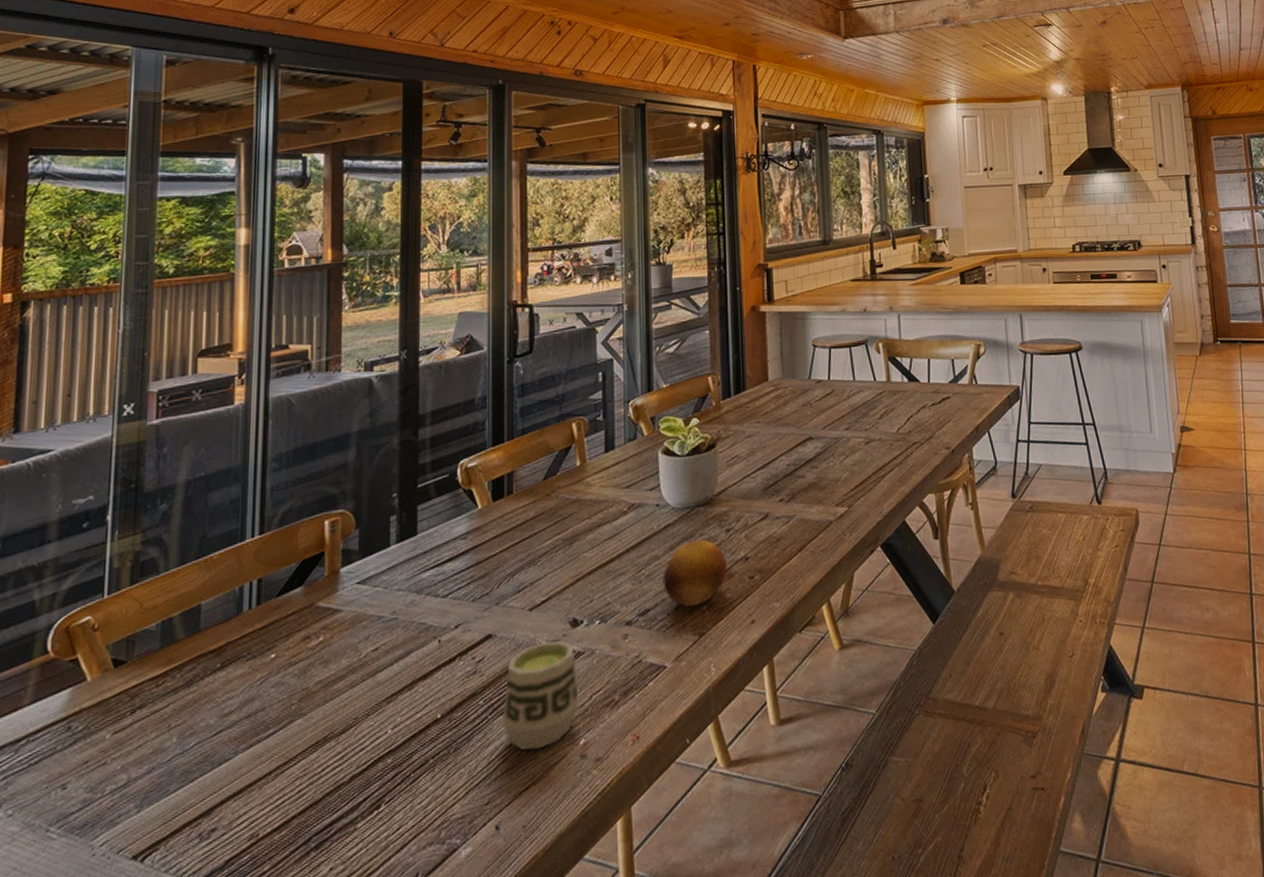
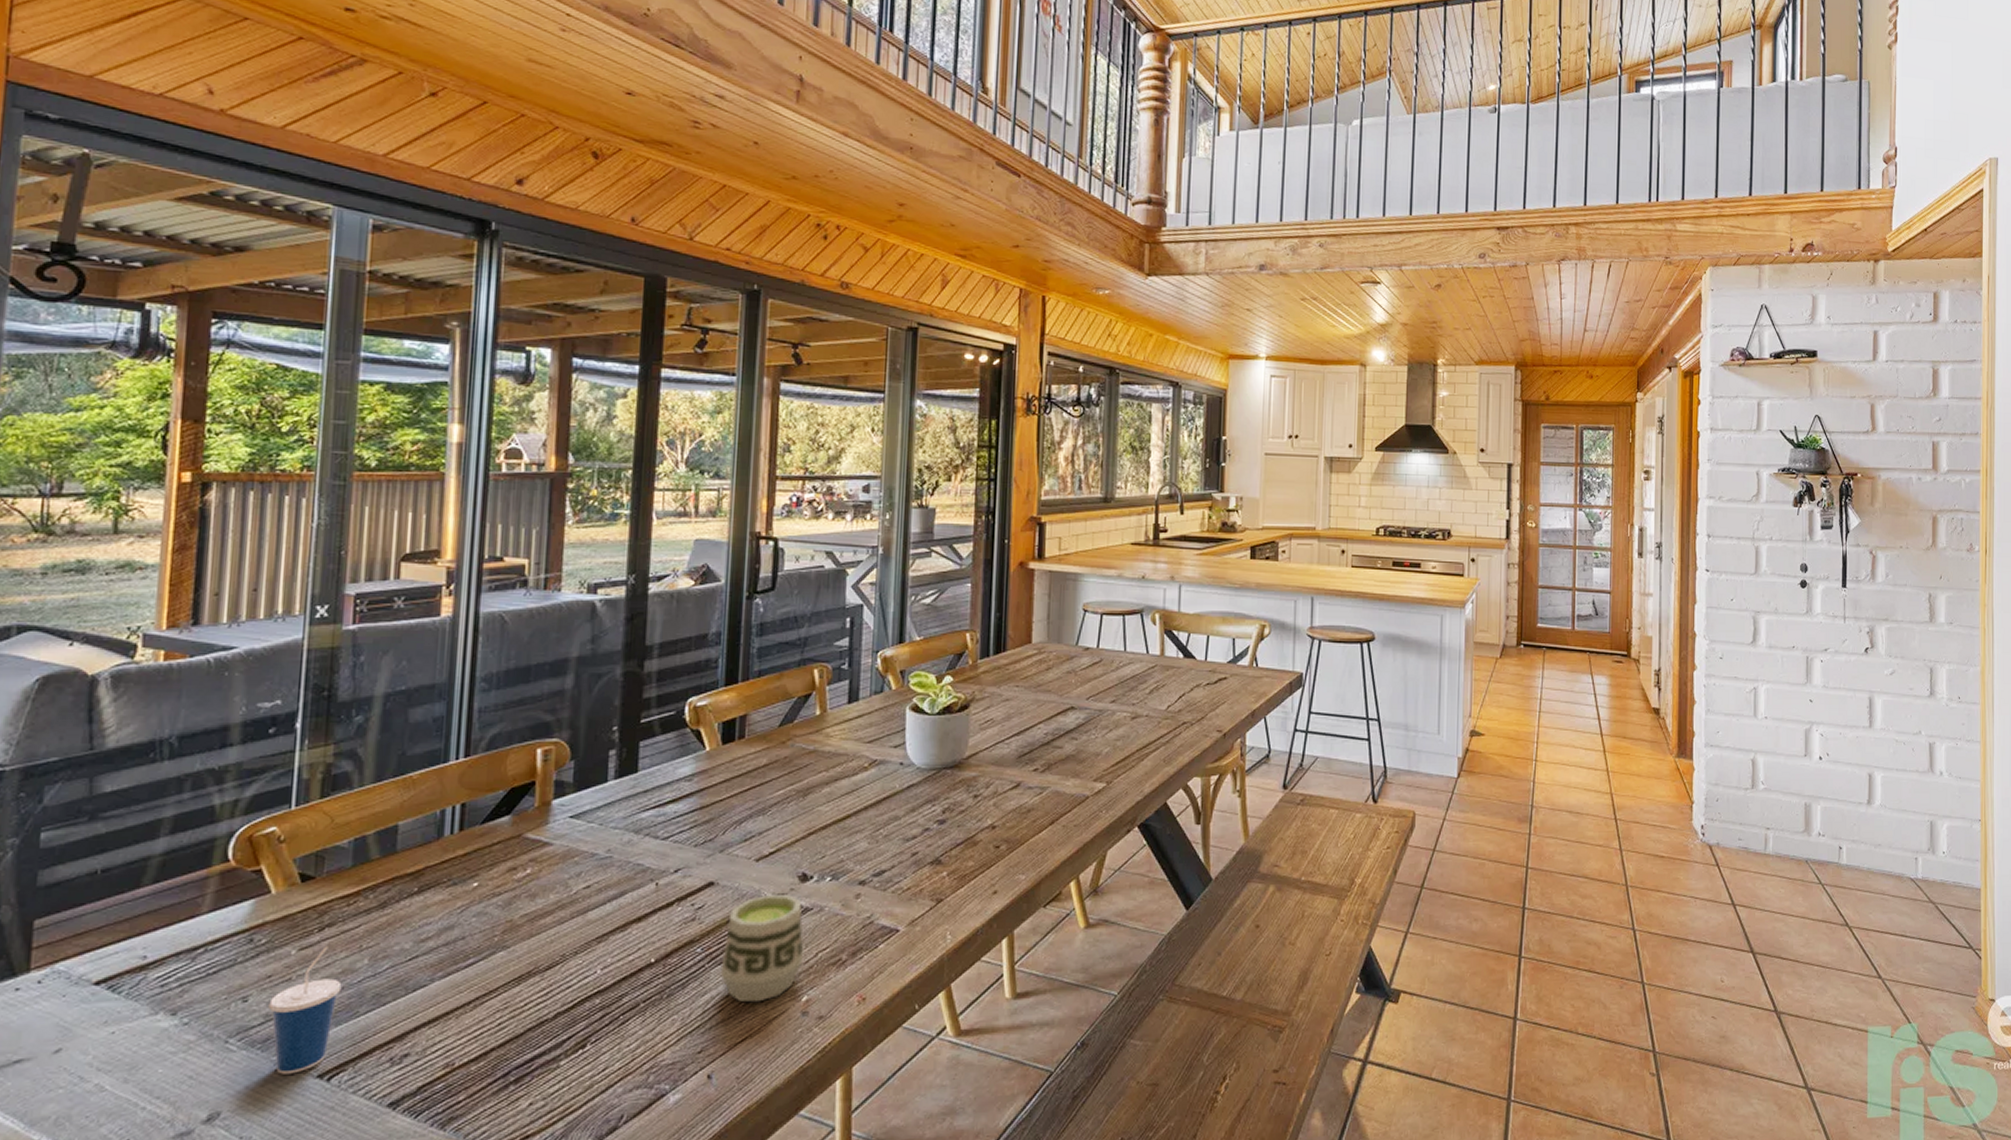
cup: none [86,728,153,859] -> present [268,946,342,1074]
fruit: present [663,539,727,607] -> none [901,803,972,871]

